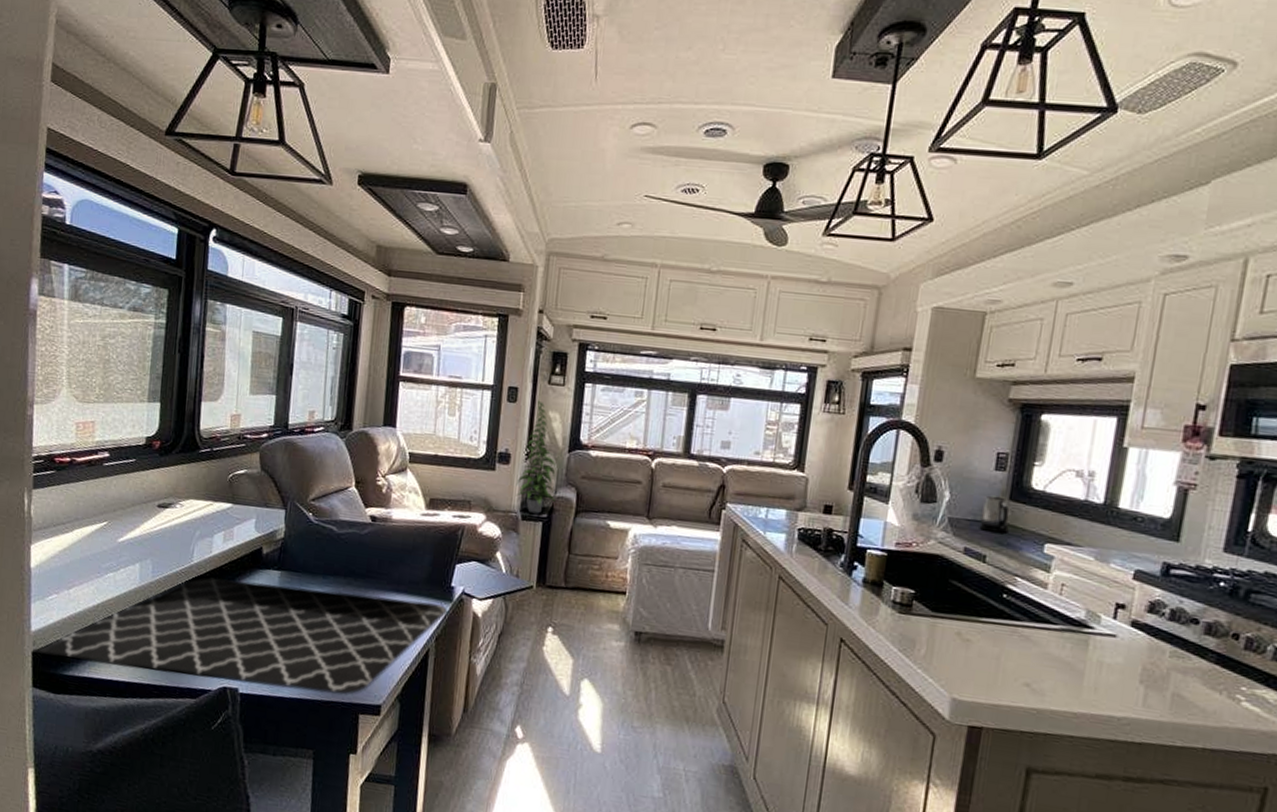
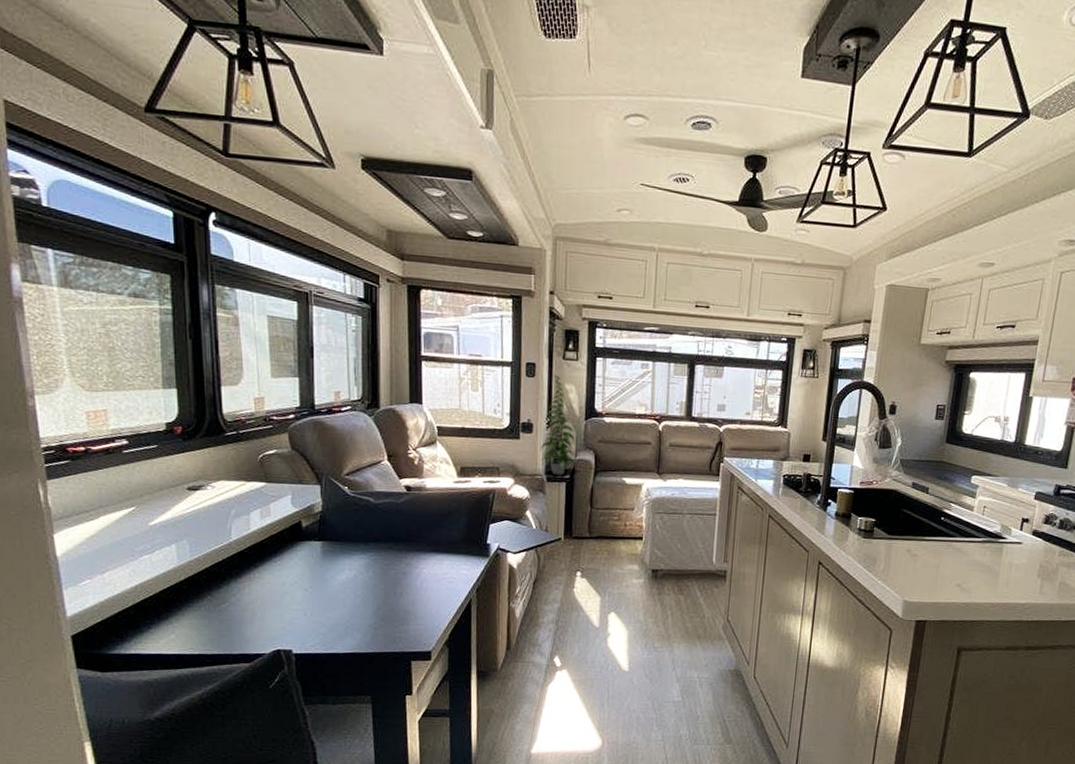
placemat: present [32,577,447,694] -> none [70,552,485,646]
kettle: present [980,495,1011,533] -> none [924,440,947,469]

